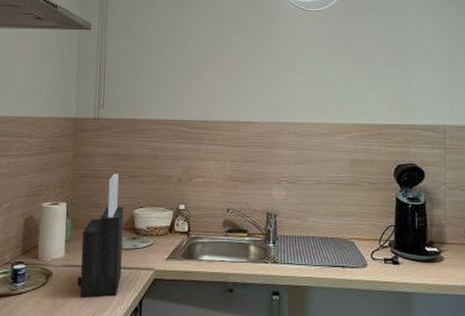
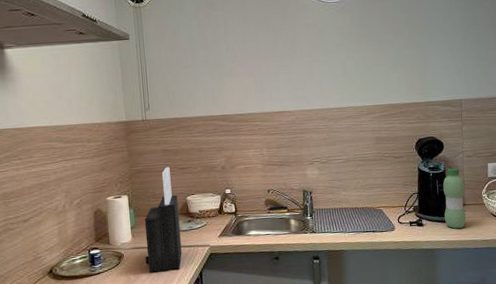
water bottle: none [423,201,447,270] -> present [443,168,466,229]

